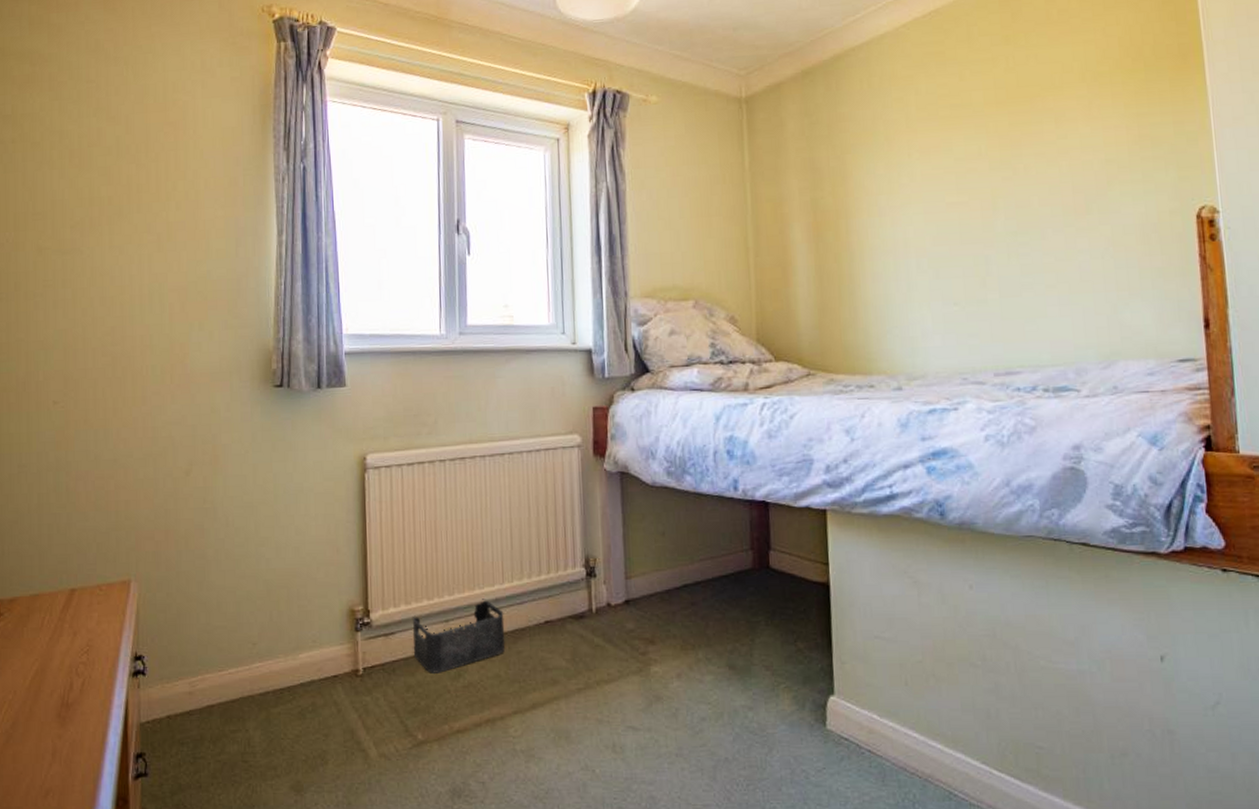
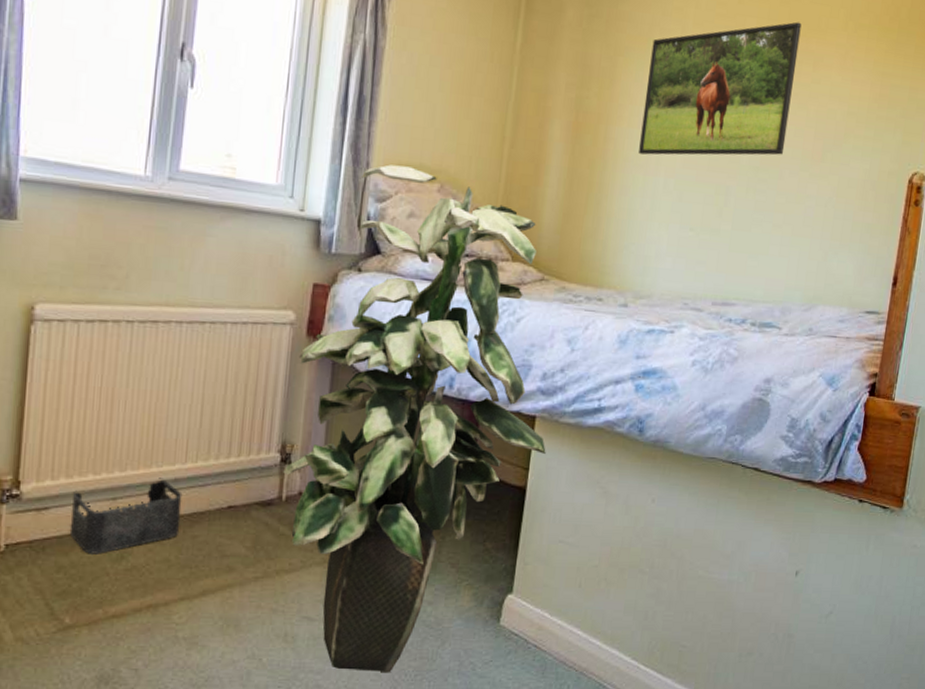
indoor plant: none [589,289,844,782] -> present [283,164,546,672]
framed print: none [878,84,1042,240] -> present [639,21,802,156]

